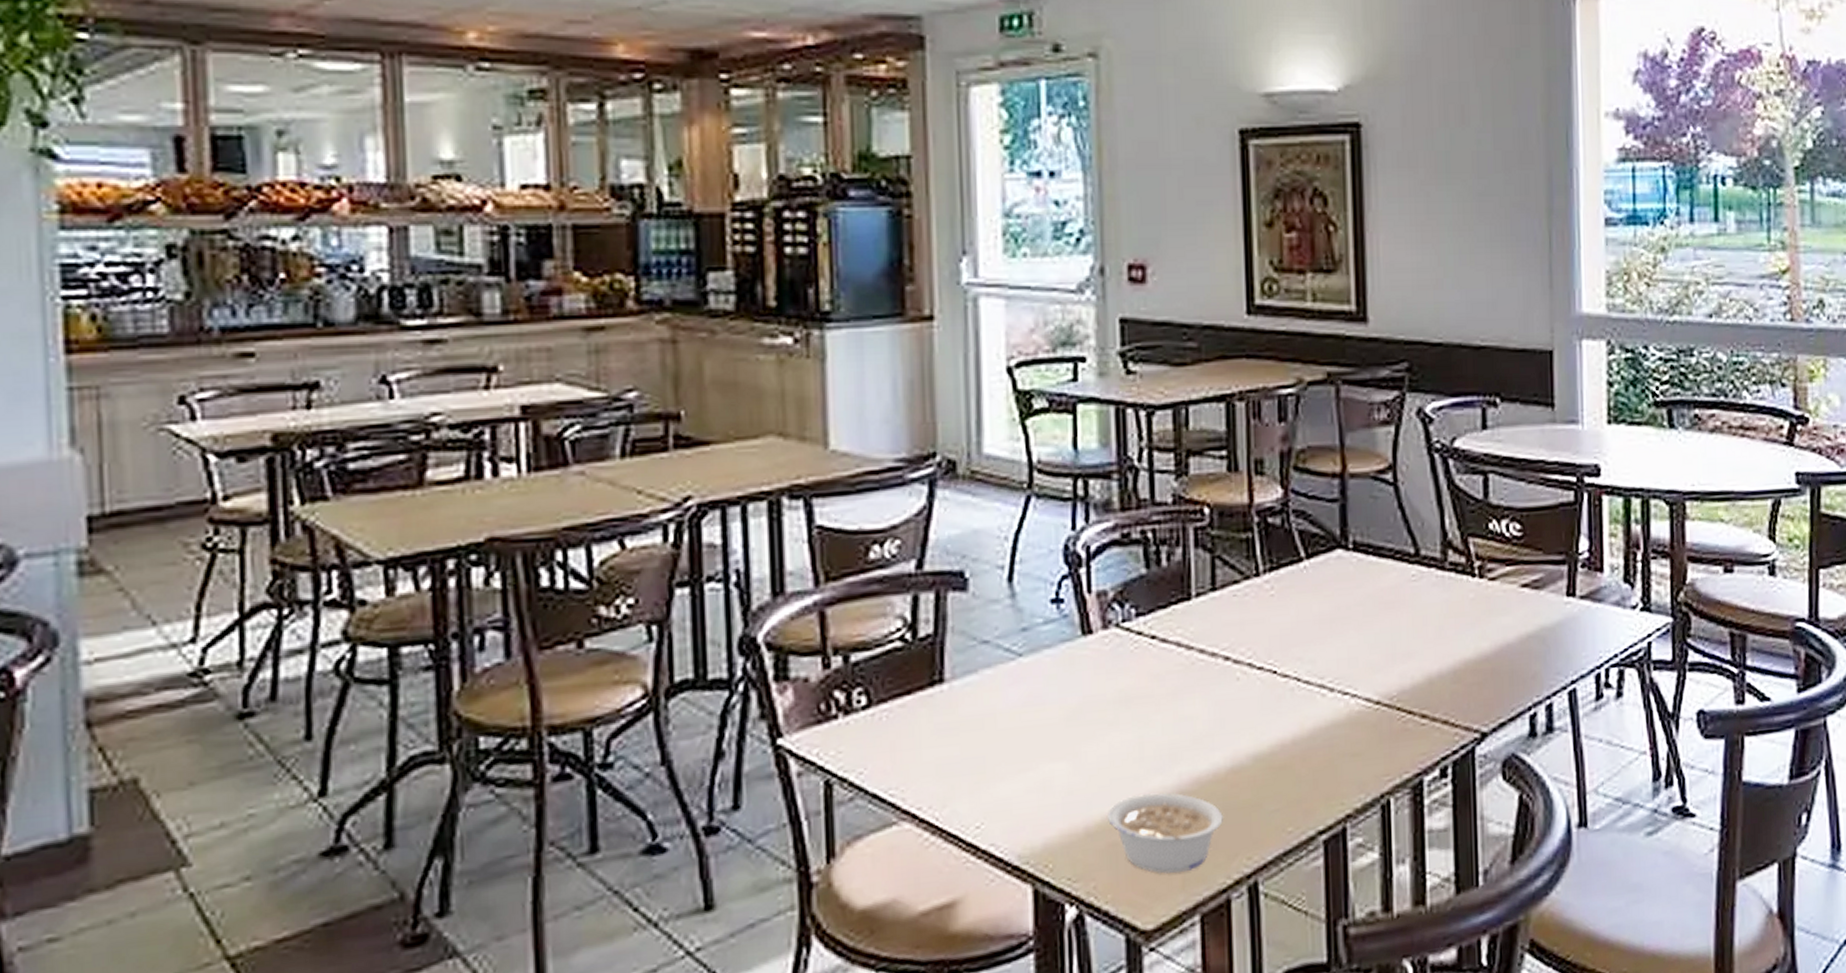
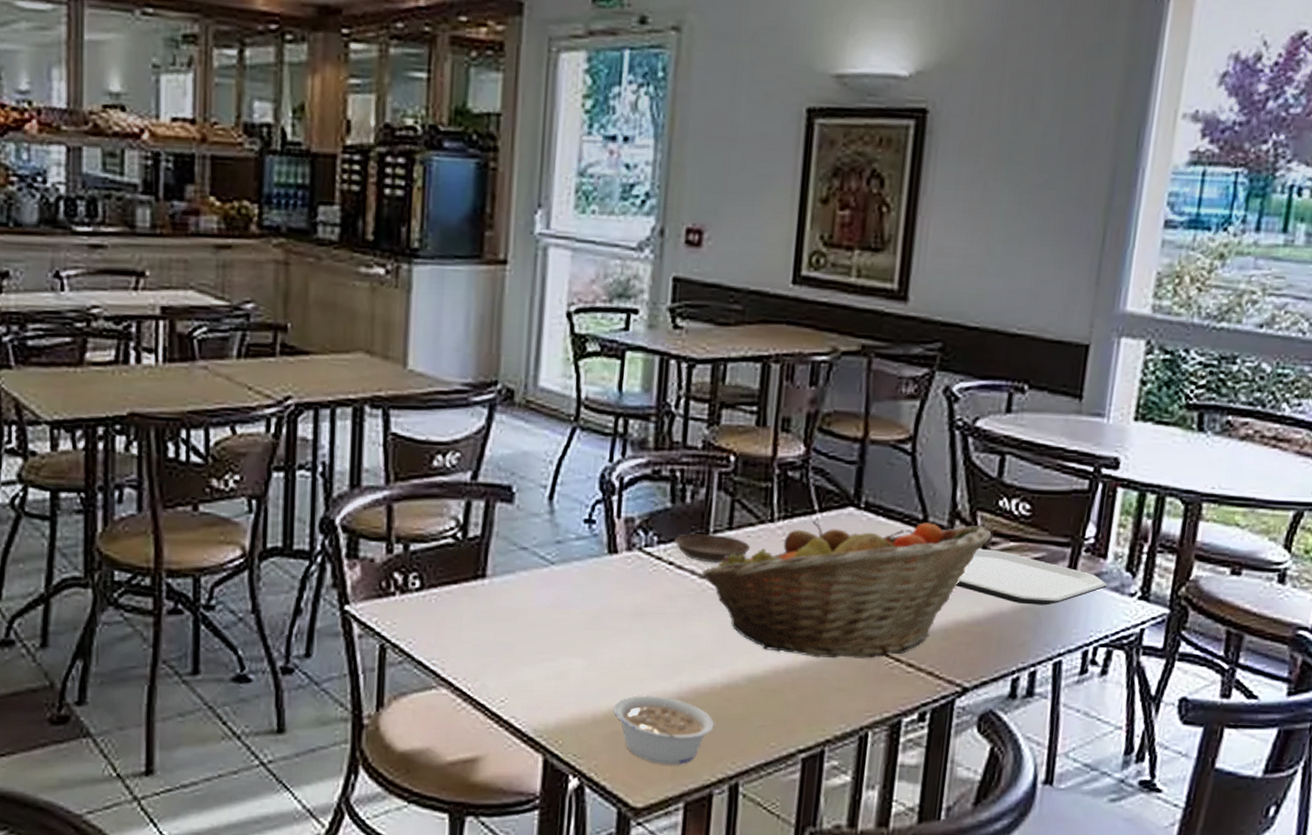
saucer: none [1154,597,1239,631] -> present [674,533,751,564]
fruit basket: none [1188,553,1486,723] -> present [701,520,991,659]
plate: none [1458,577,1608,632] -> present [956,548,1107,606]

